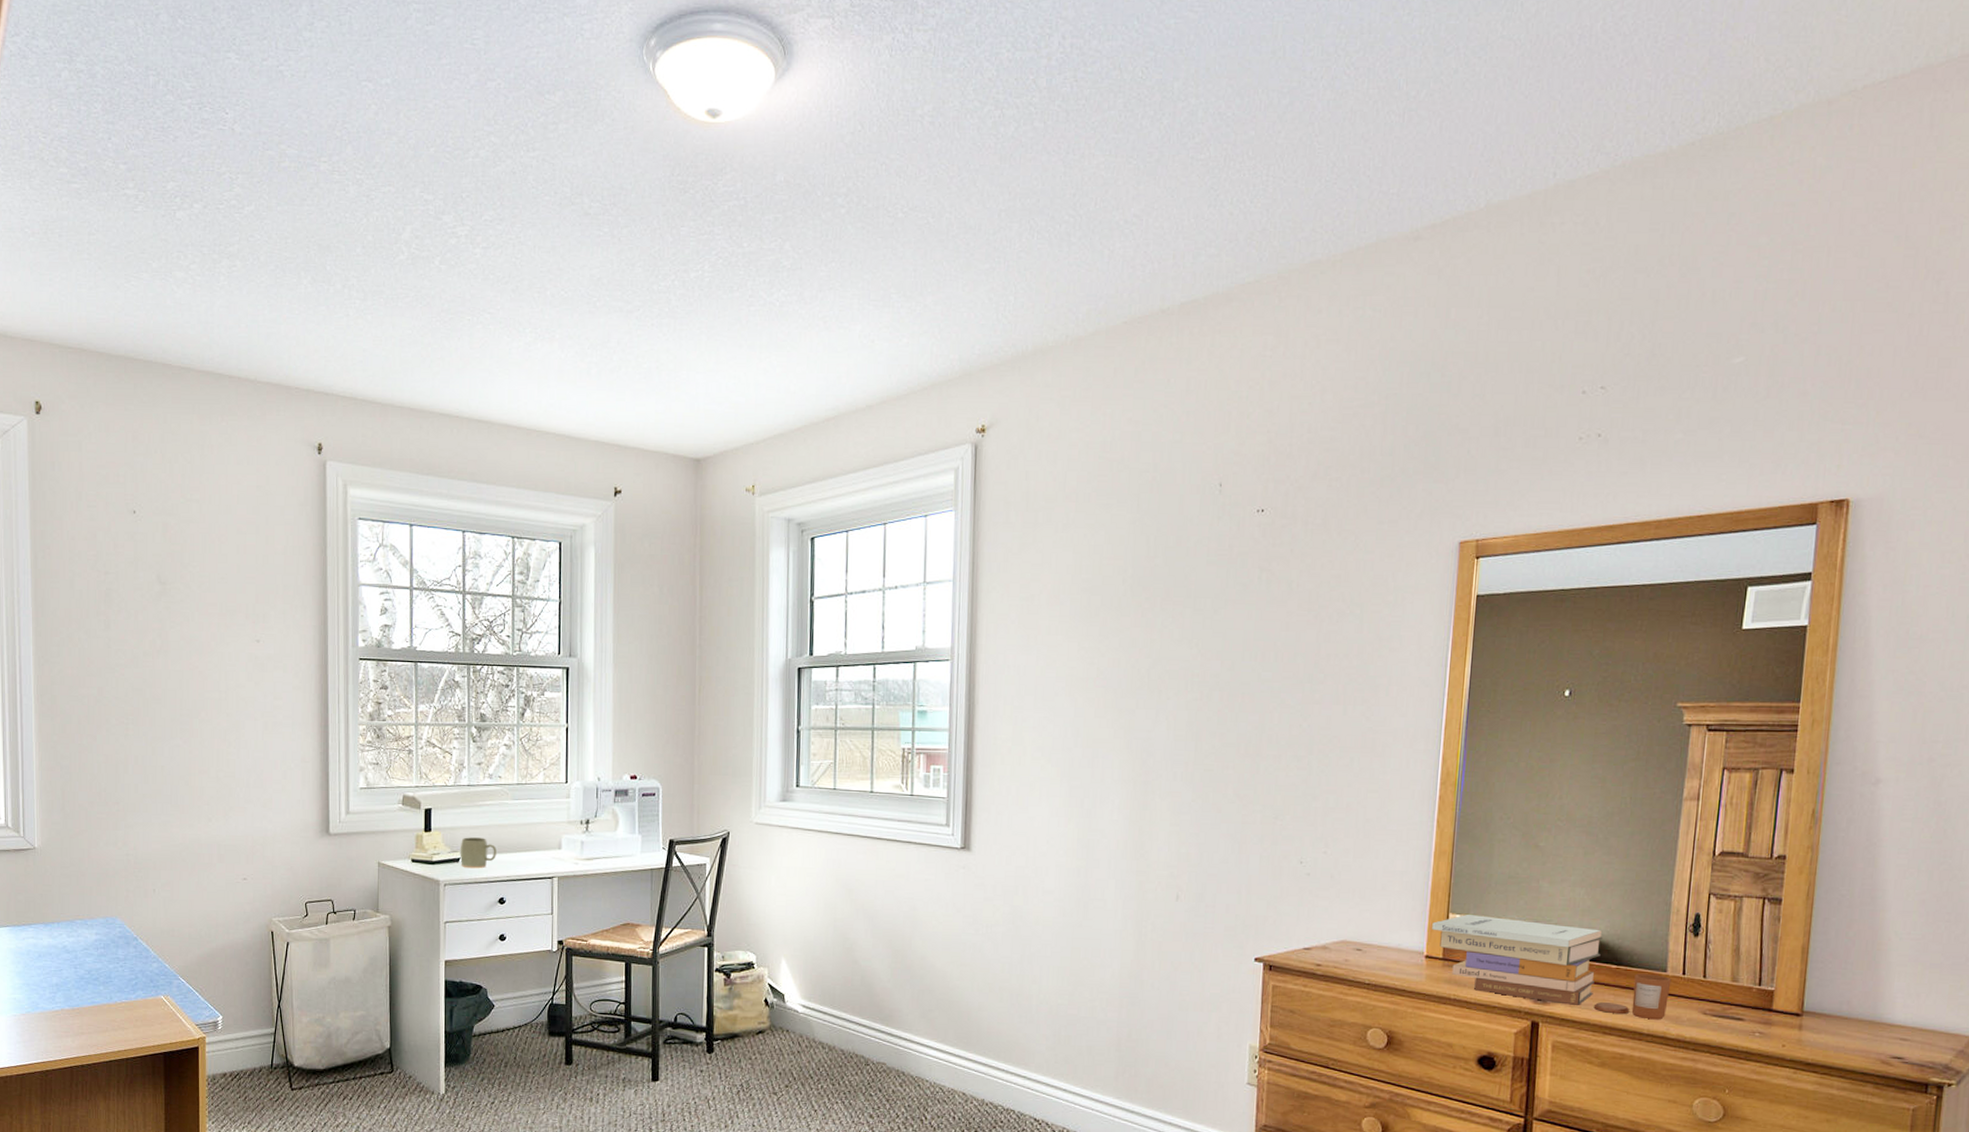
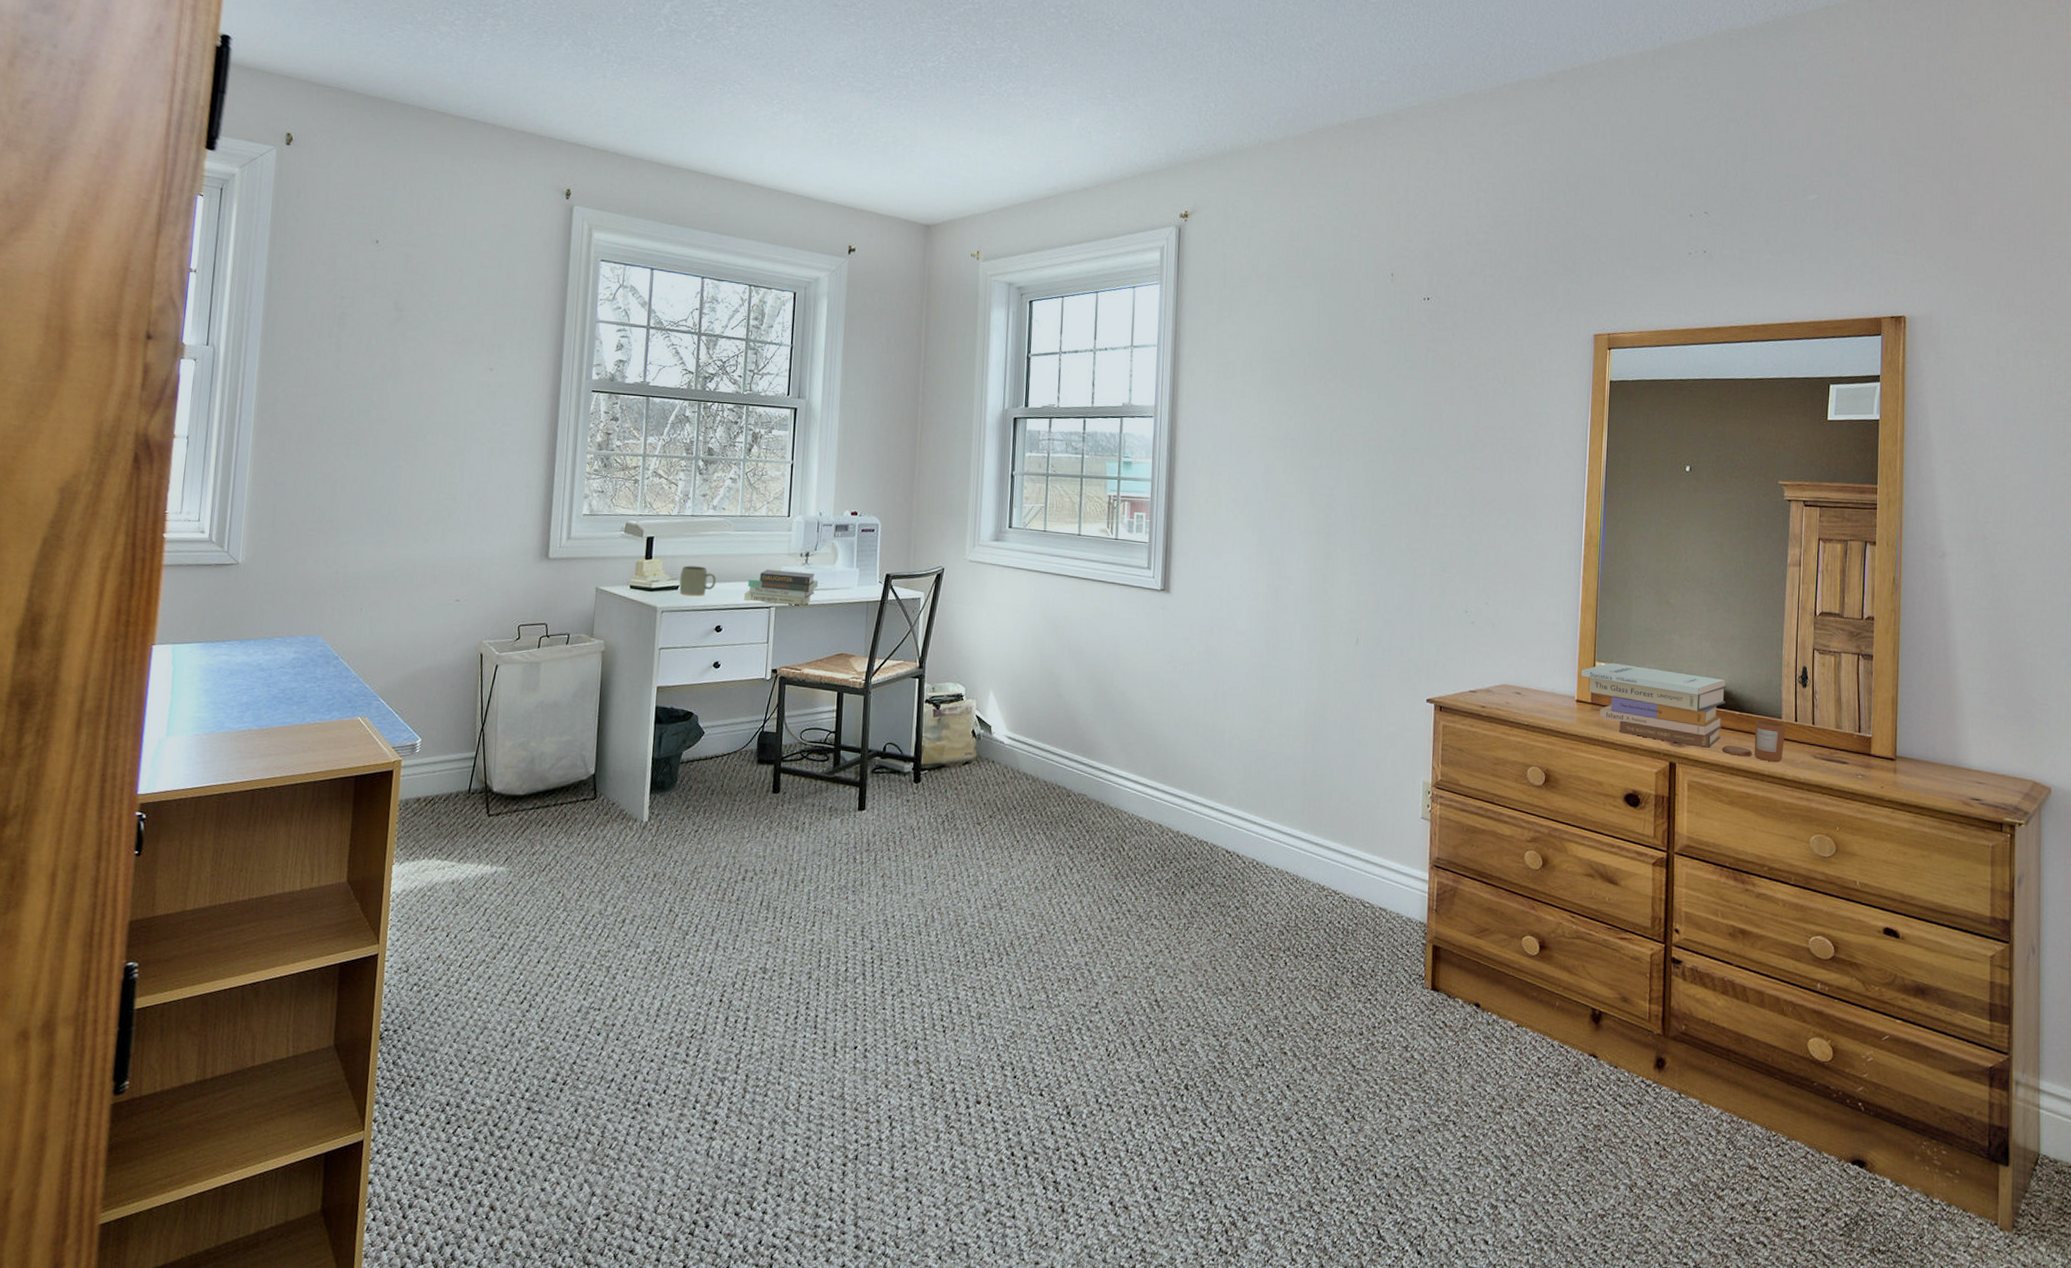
books: none [526,839,601,874] -> present [744,570,819,605]

